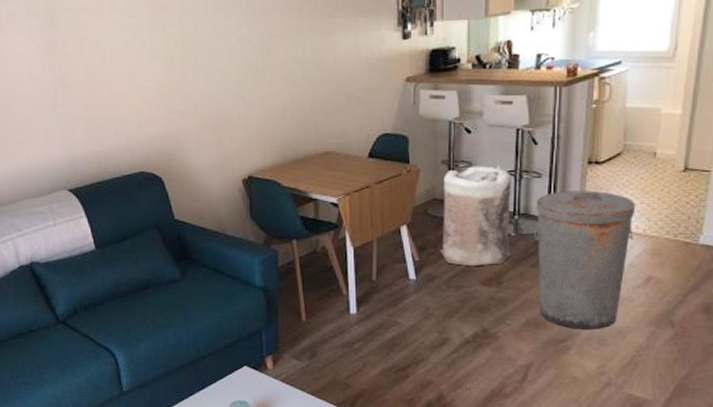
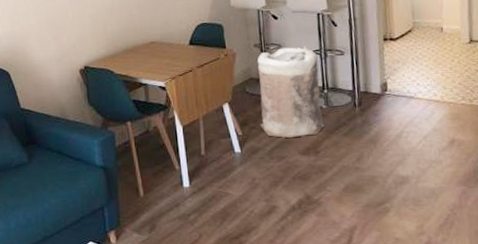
trash can: present [534,190,636,329] -> none [342,64,434,192]

